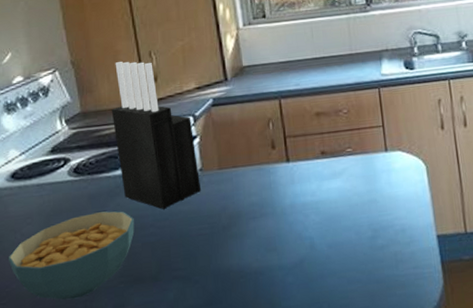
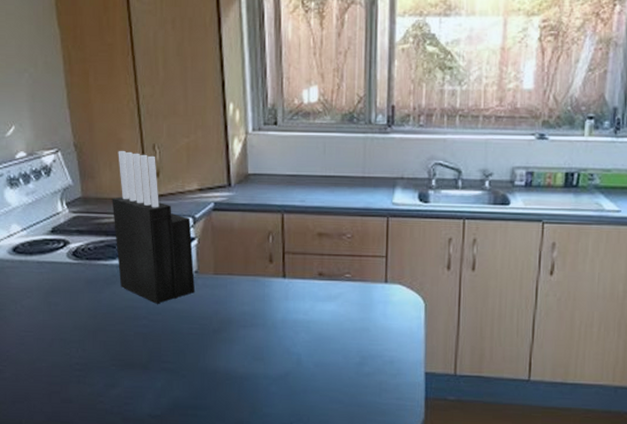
cereal bowl: present [8,211,135,300] -> none [9,297,128,373]

